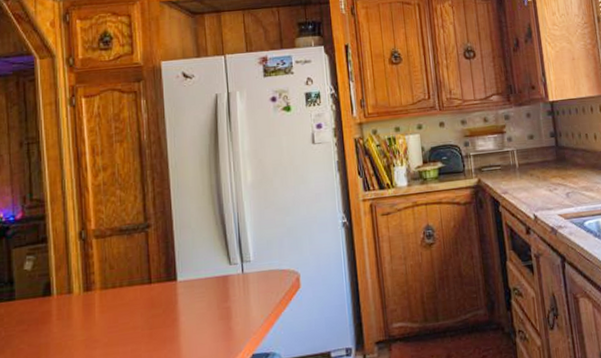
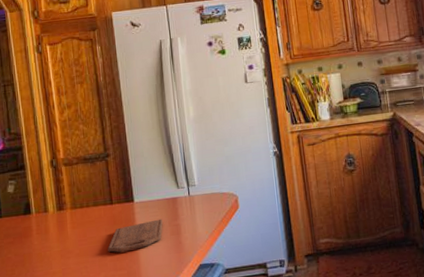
cutting board: none [143,300,210,342] -> present [107,219,163,253]

